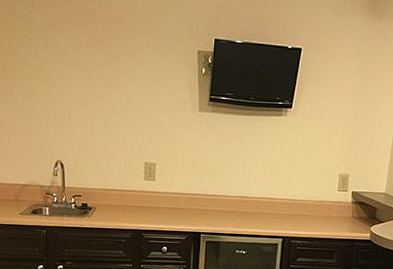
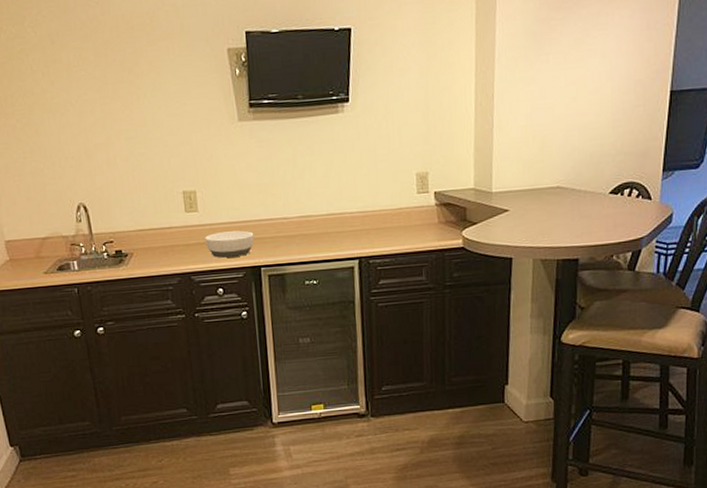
bowl: none [158,200,199,223] -> present [205,230,255,258]

